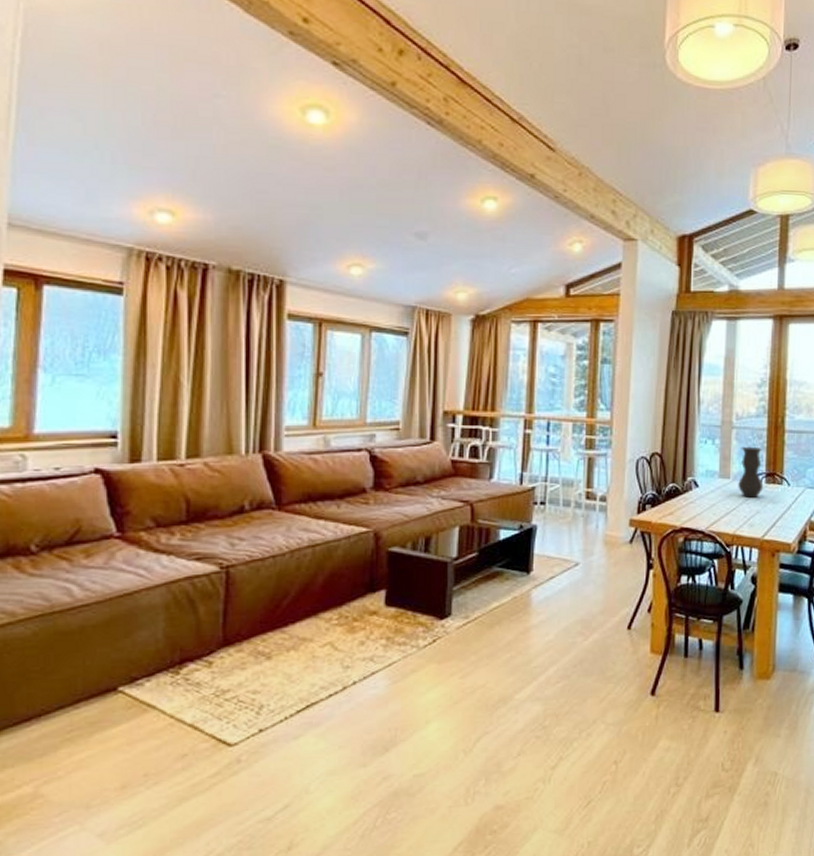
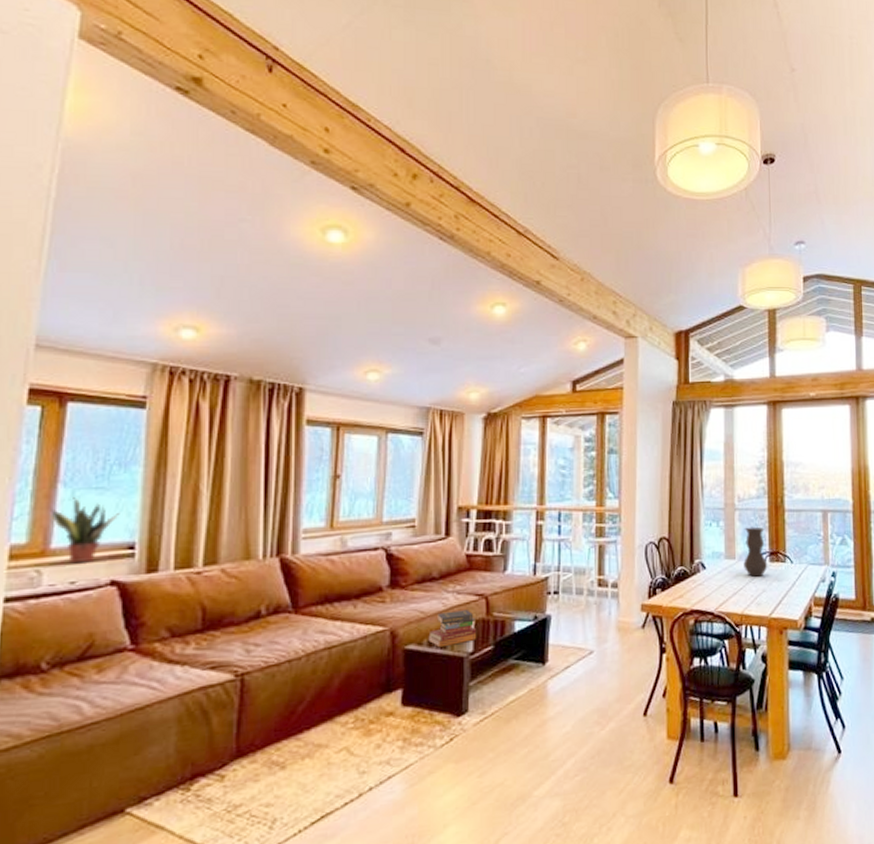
potted plant: none [32,382,101,450] -> present [50,496,120,564]
books: none [412,516,462,552] -> present [428,610,477,648]

